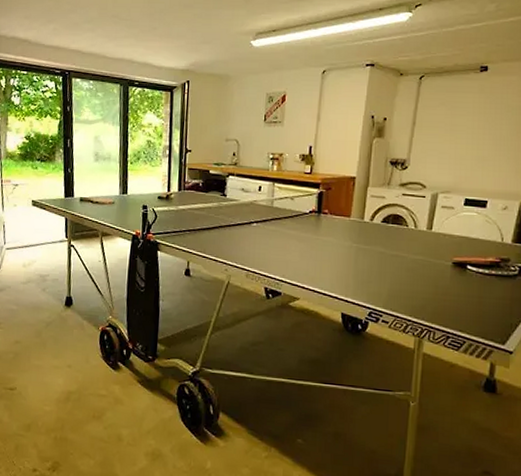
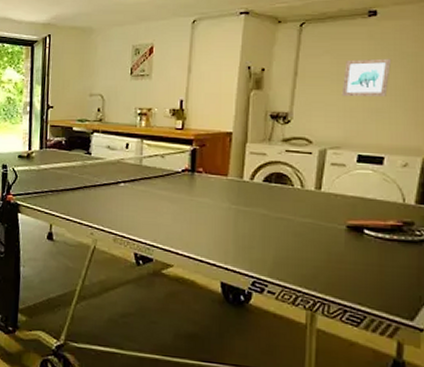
wall art: none [453,111,499,146] -> present [341,58,392,97]

